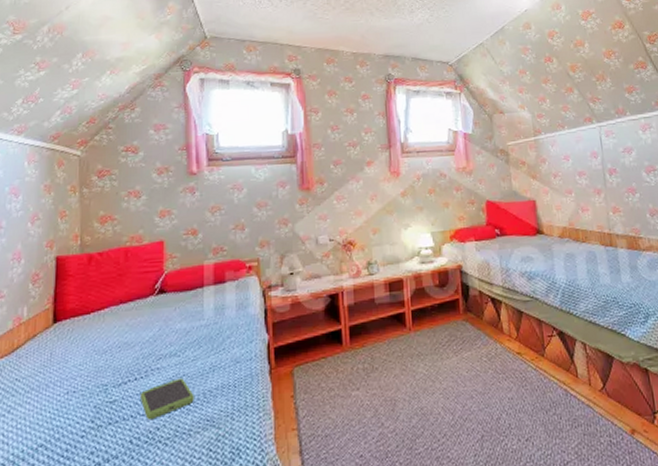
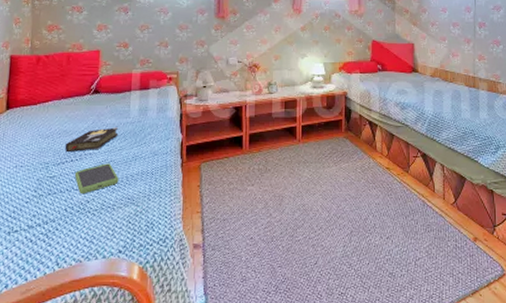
hardback book: none [126,333,191,368] -> present [64,127,119,152]

